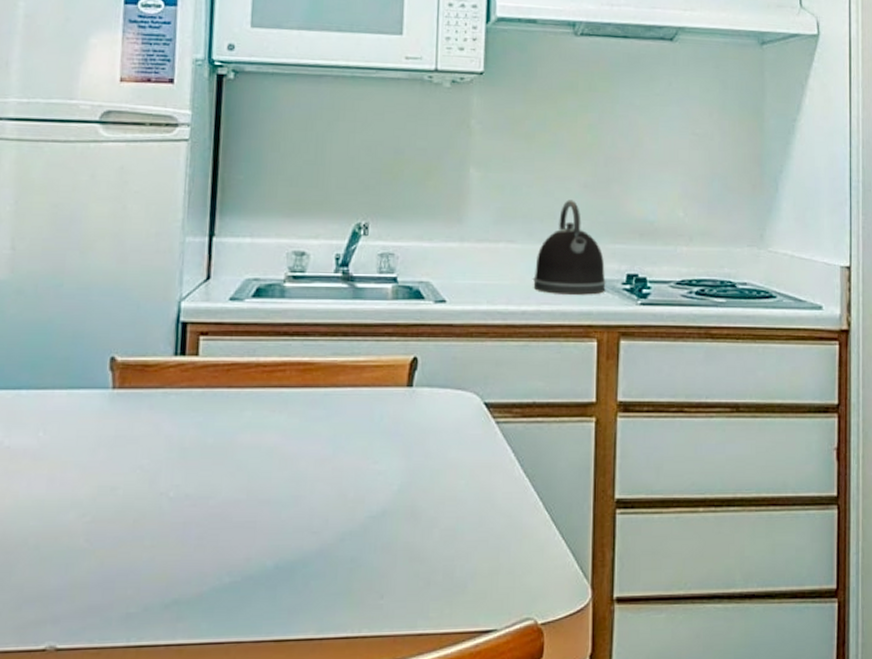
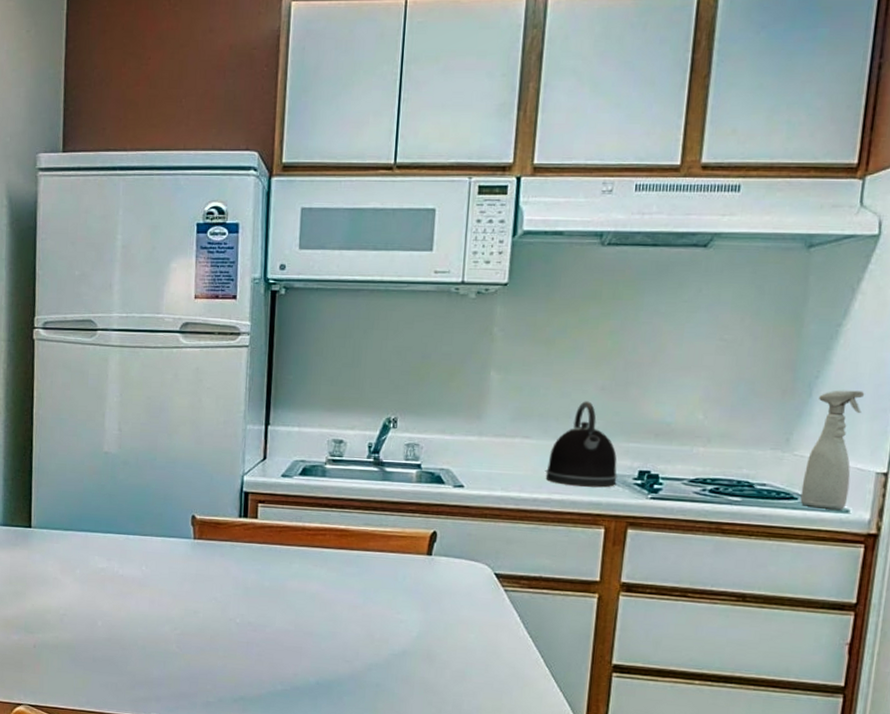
spray bottle: none [778,184,823,306] -> present [800,390,865,510]

